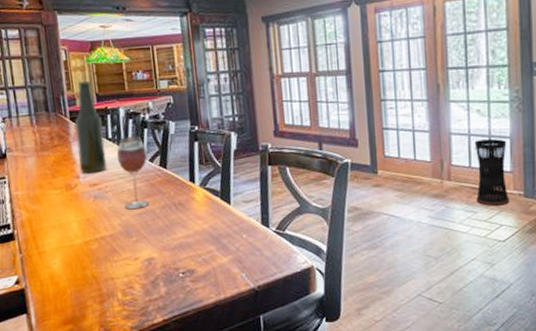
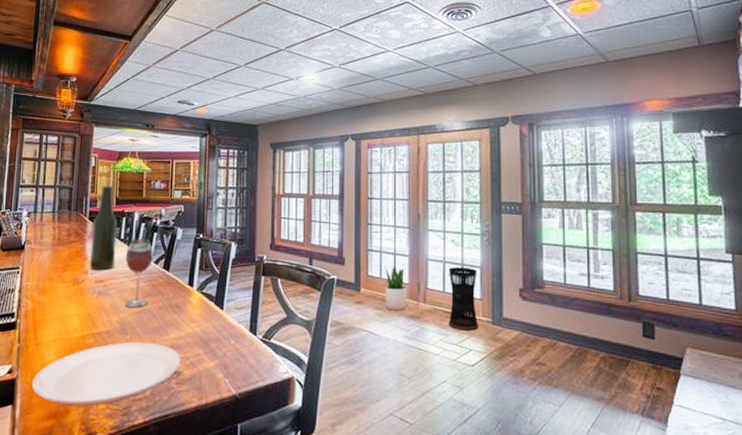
plate: none [41,243,193,311] -> present [31,341,181,407]
planter: none [403,144,430,192] -> present [385,266,407,311]

